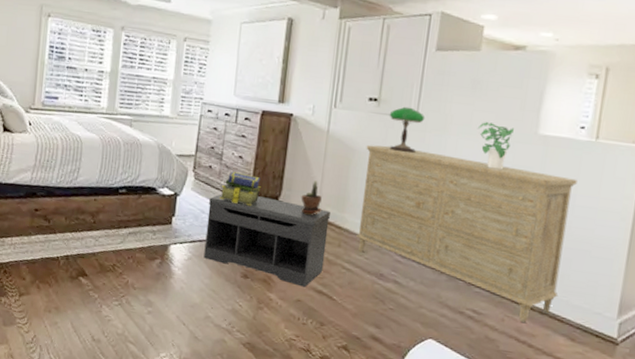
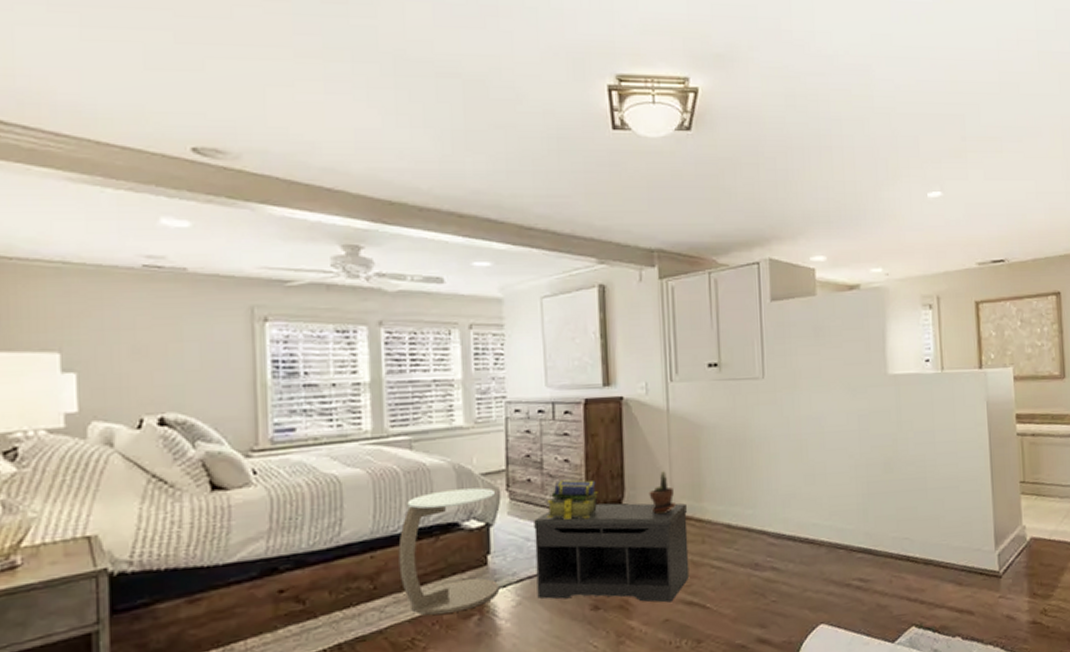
side table: none [111,161,185,254] -> present [398,487,499,615]
dresser: present [356,144,578,322] -> none [714,413,938,579]
table lamp: present [389,106,426,154] -> none [733,367,773,420]
potted plant: present [477,122,514,170] -> none [827,370,864,420]

